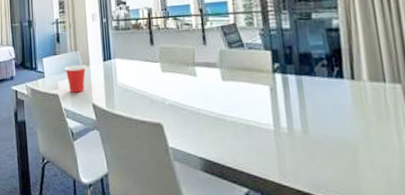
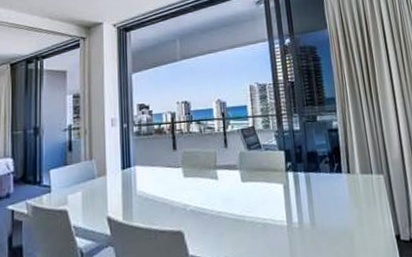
cup: present [64,65,86,93] -> none [75,174,102,207]

